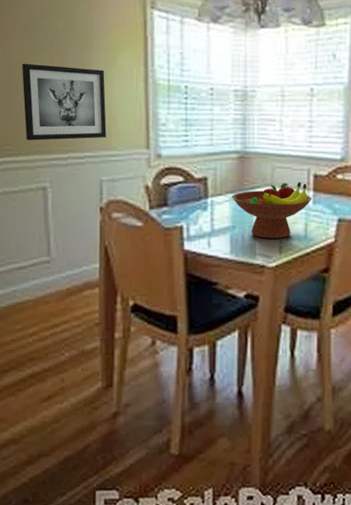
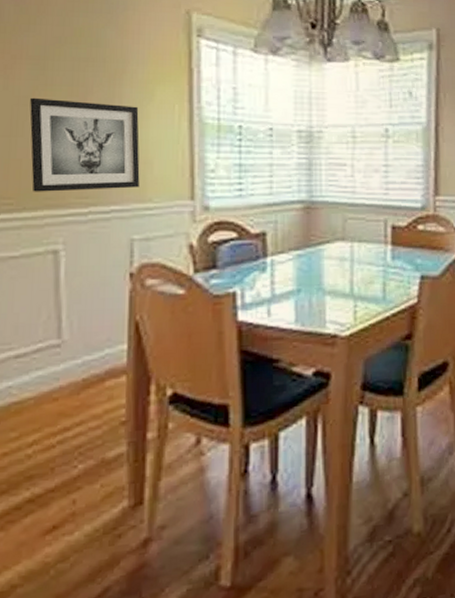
fruit bowl: present [232,181,313,239] -> none [296,234,391,303]

